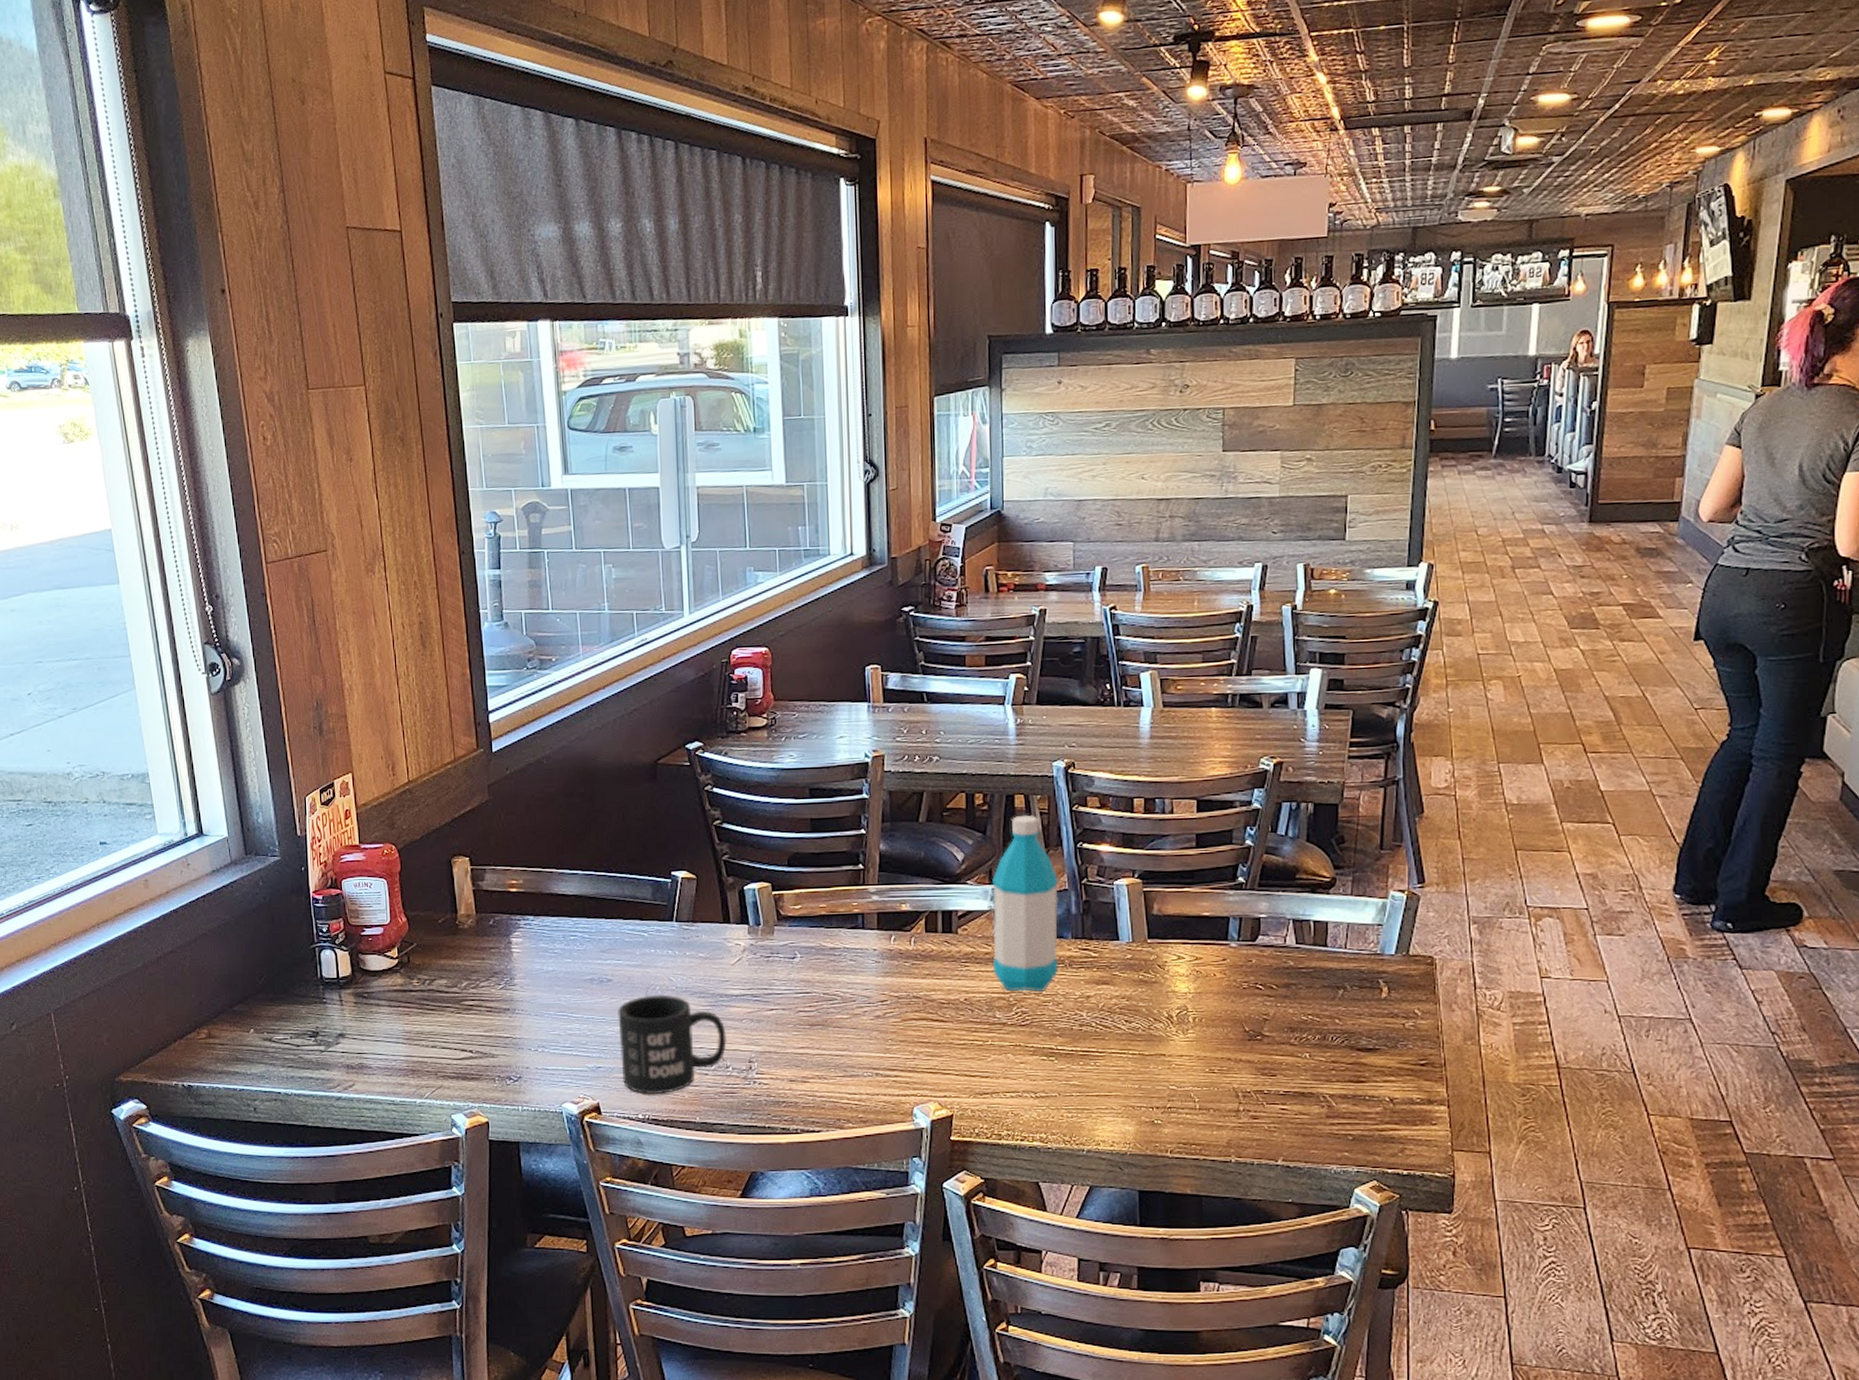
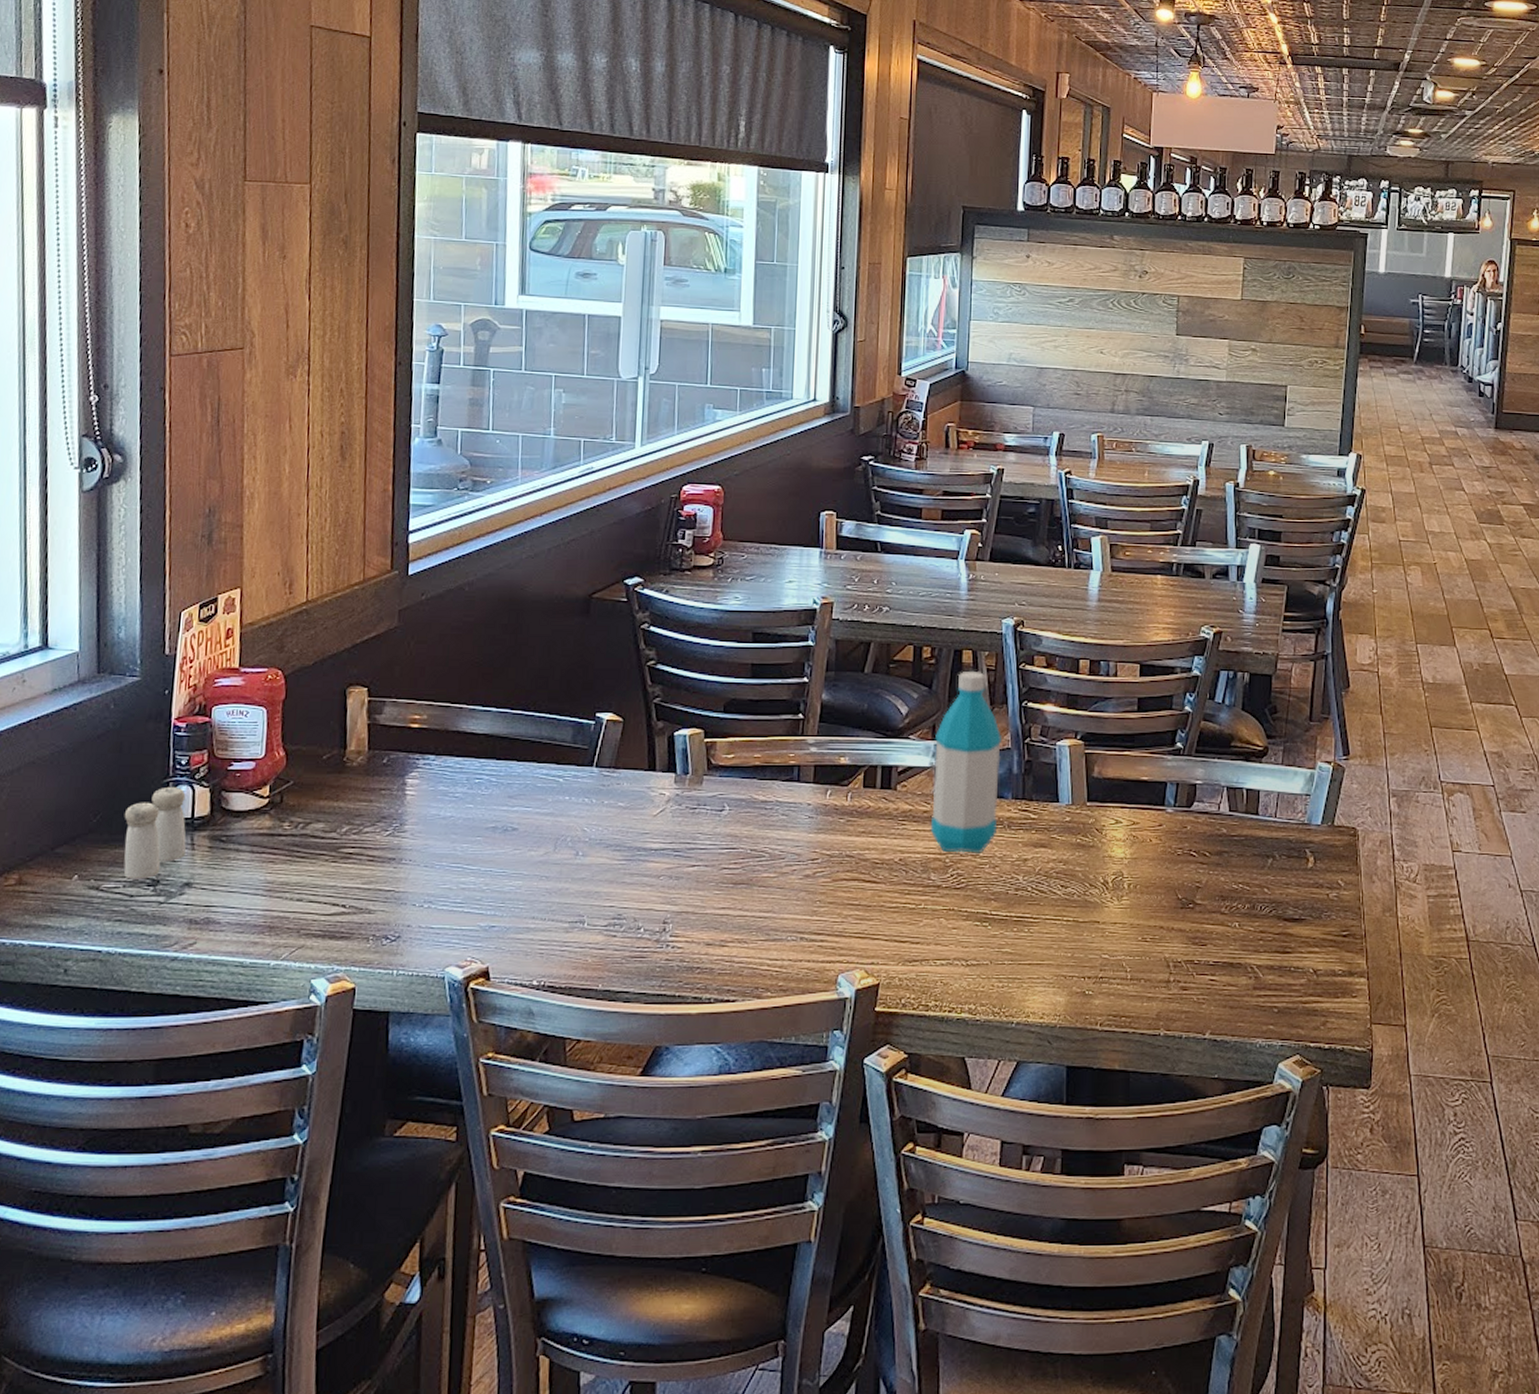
salt and pepper shaker: none [283,951,336,1032] -> present [123,786,186,879]
mug: present [618,995,727,1095] -> none [518,846,641,959]

